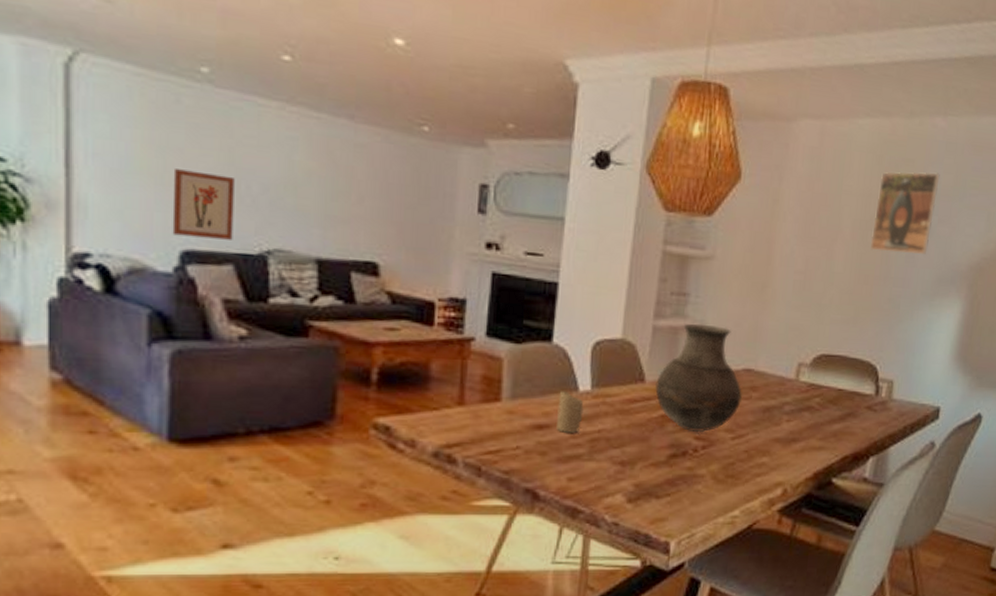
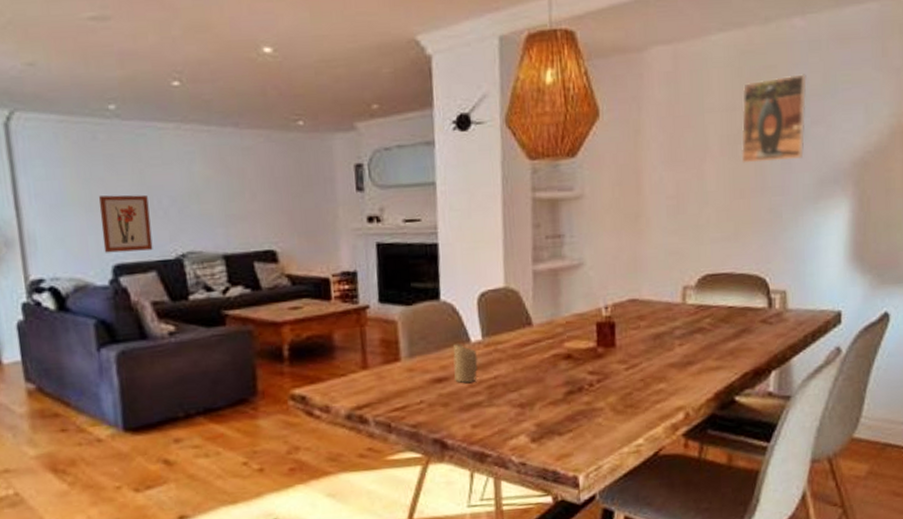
vase: present [654,323,743,432] -> none [542,261,631,367]

